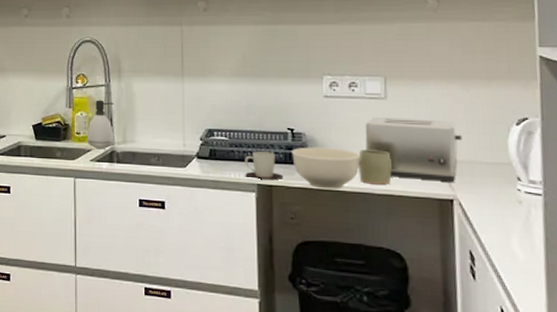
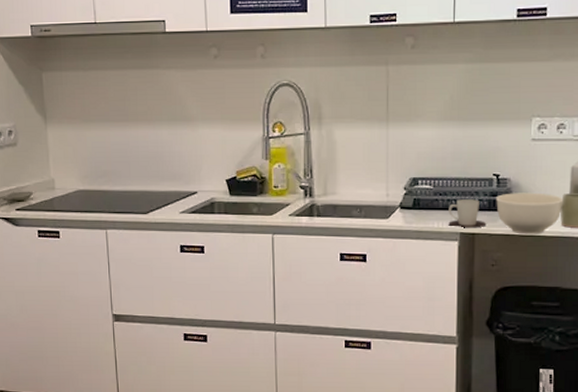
soap dispenser: present [87,100,114,149] -> none [286,150,314,202]

